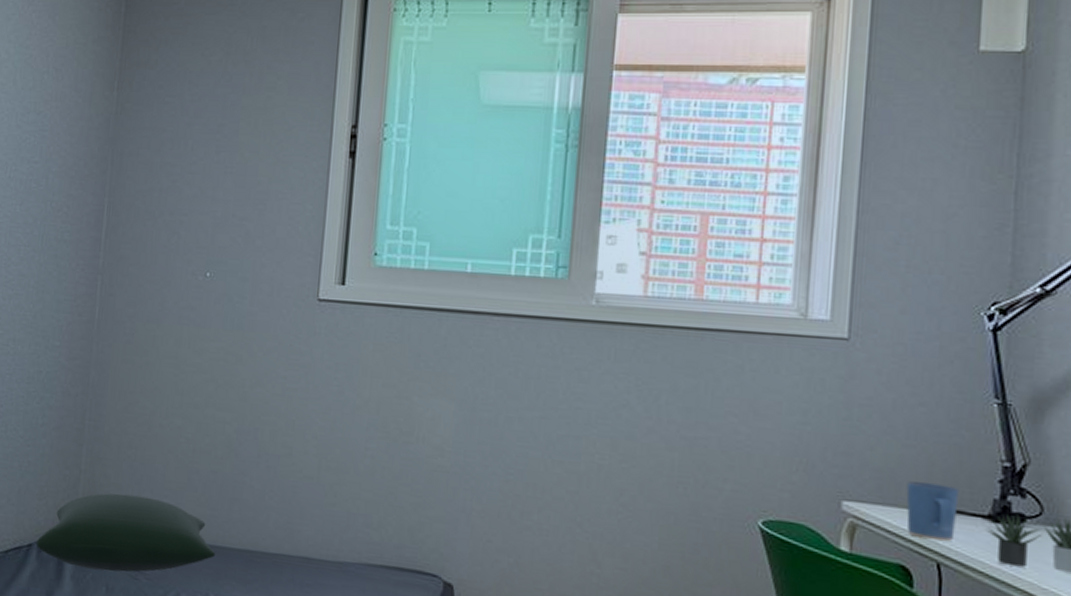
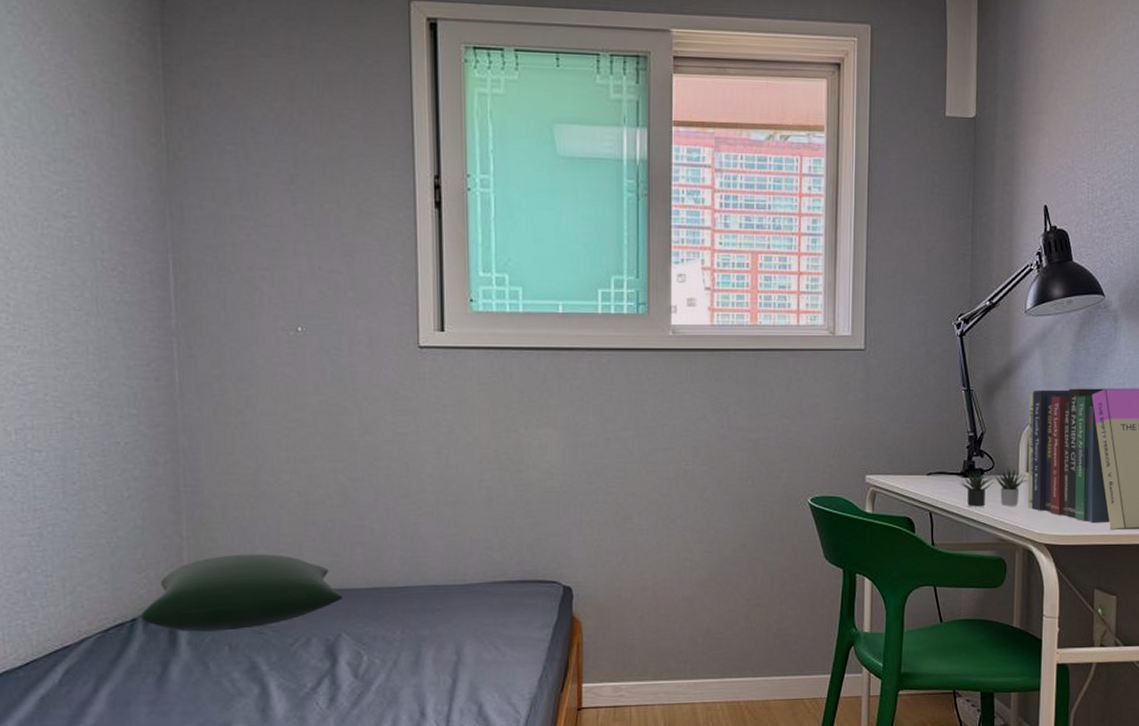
mug: present [906,481,960,542] -> none [908,454,942,496]

